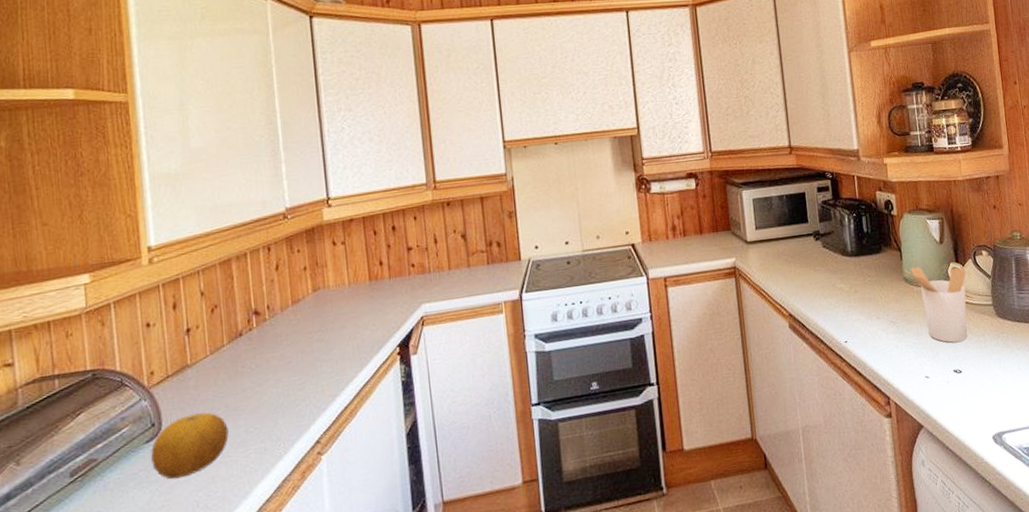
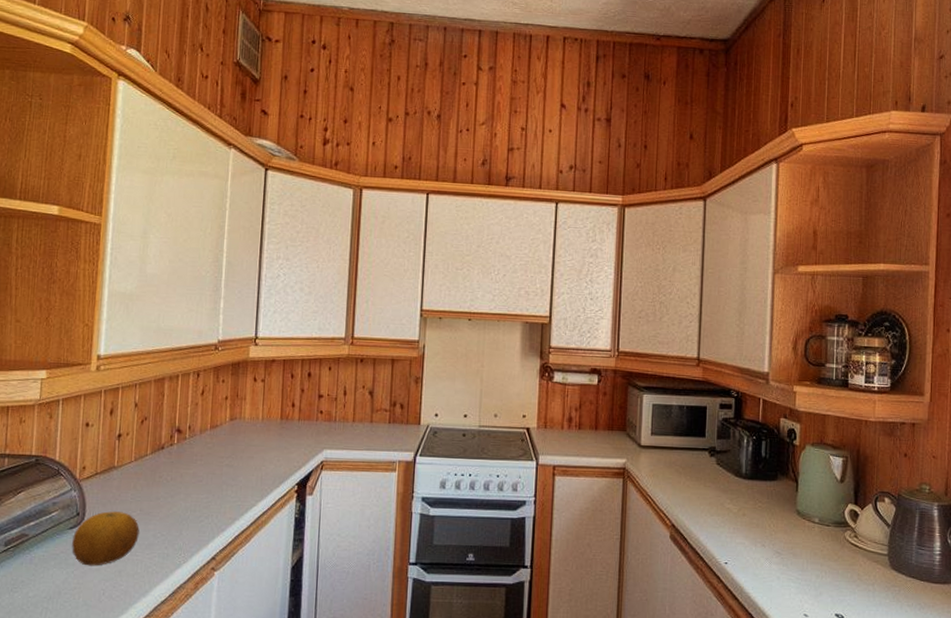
utensil holder: present [905,267,967,343] -> none [799,501,864,586]

